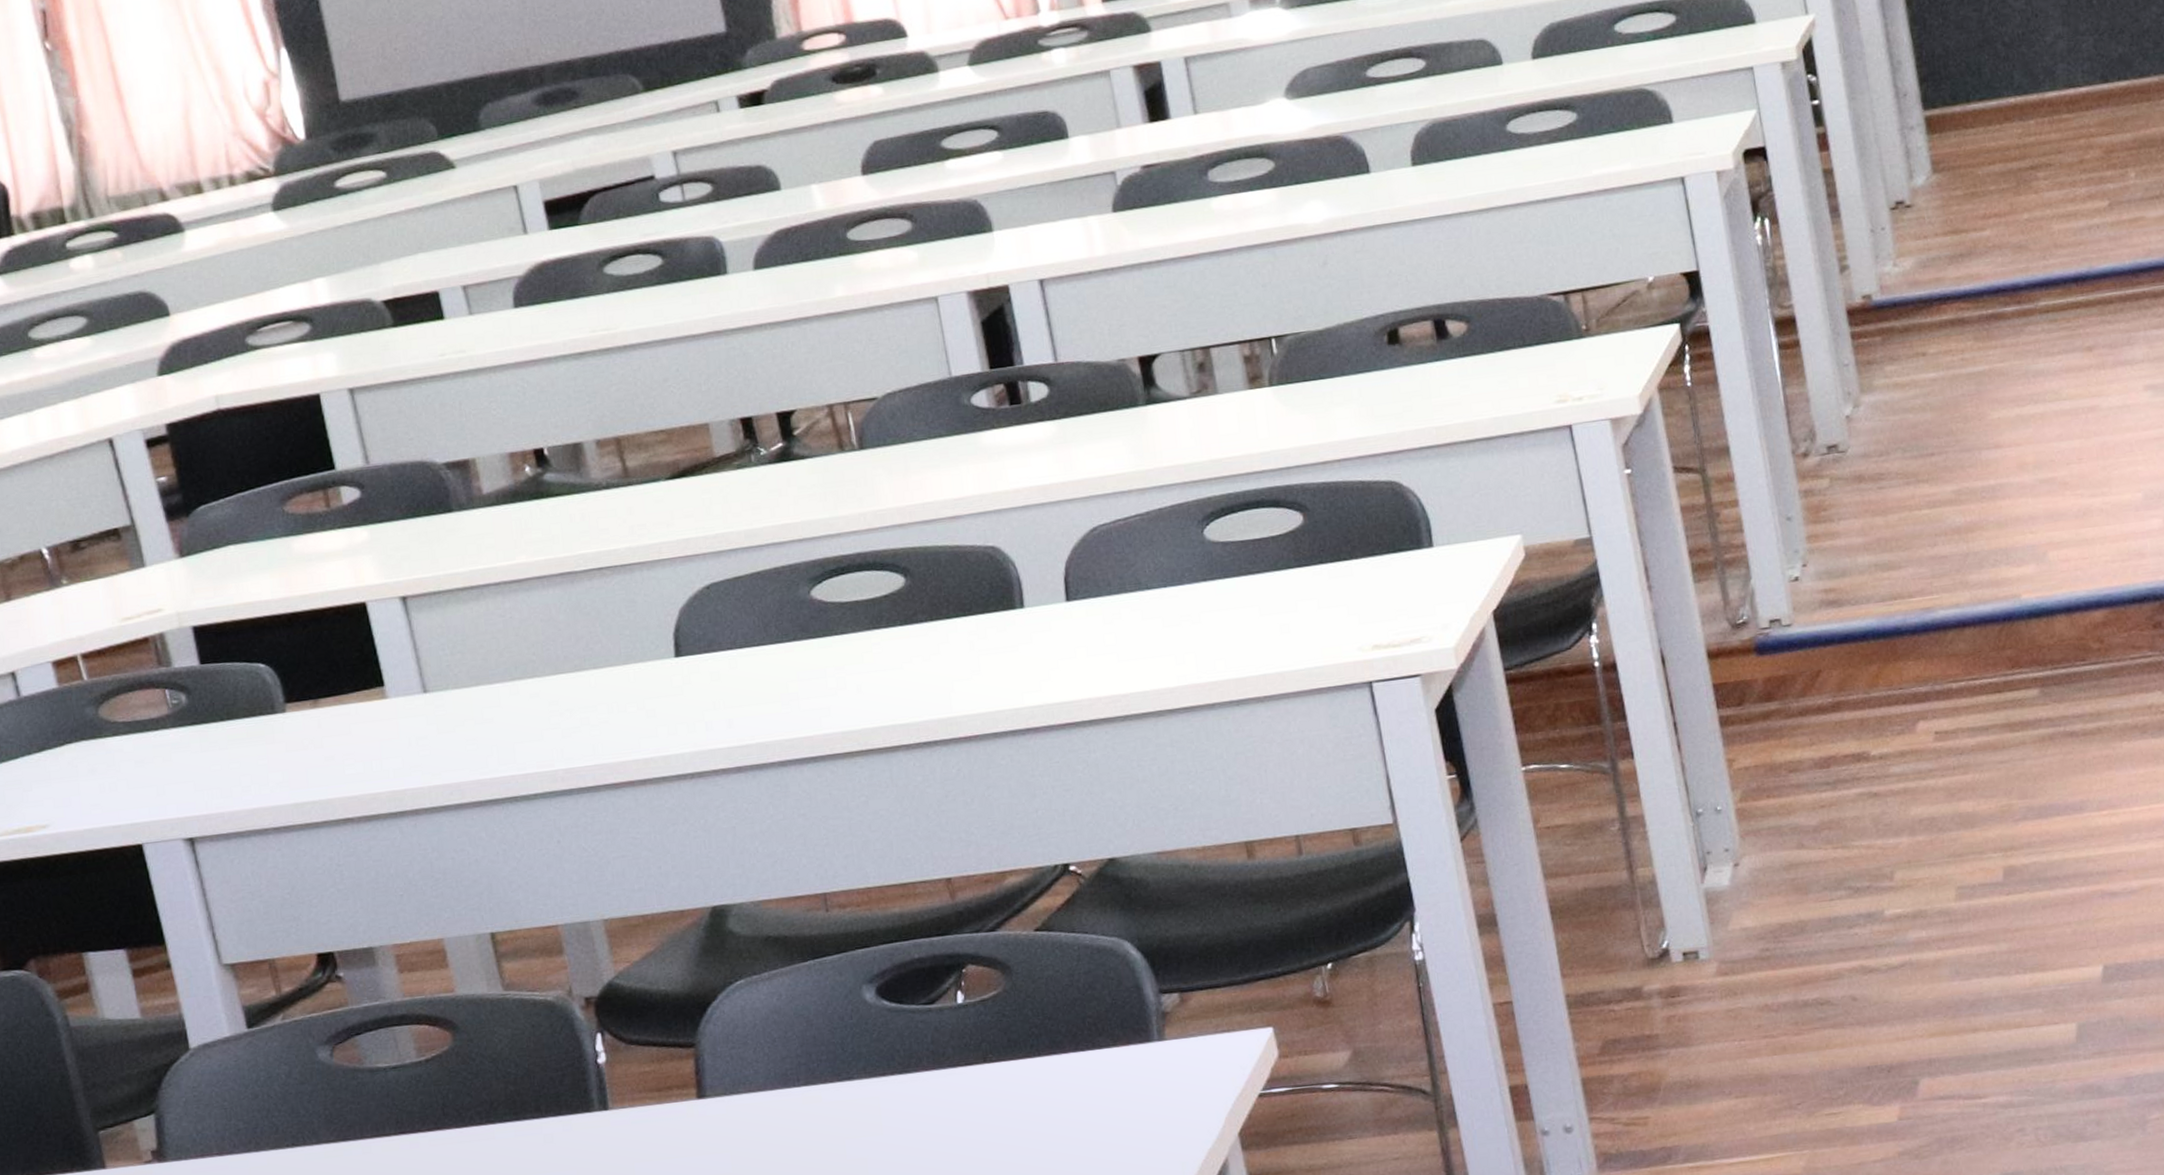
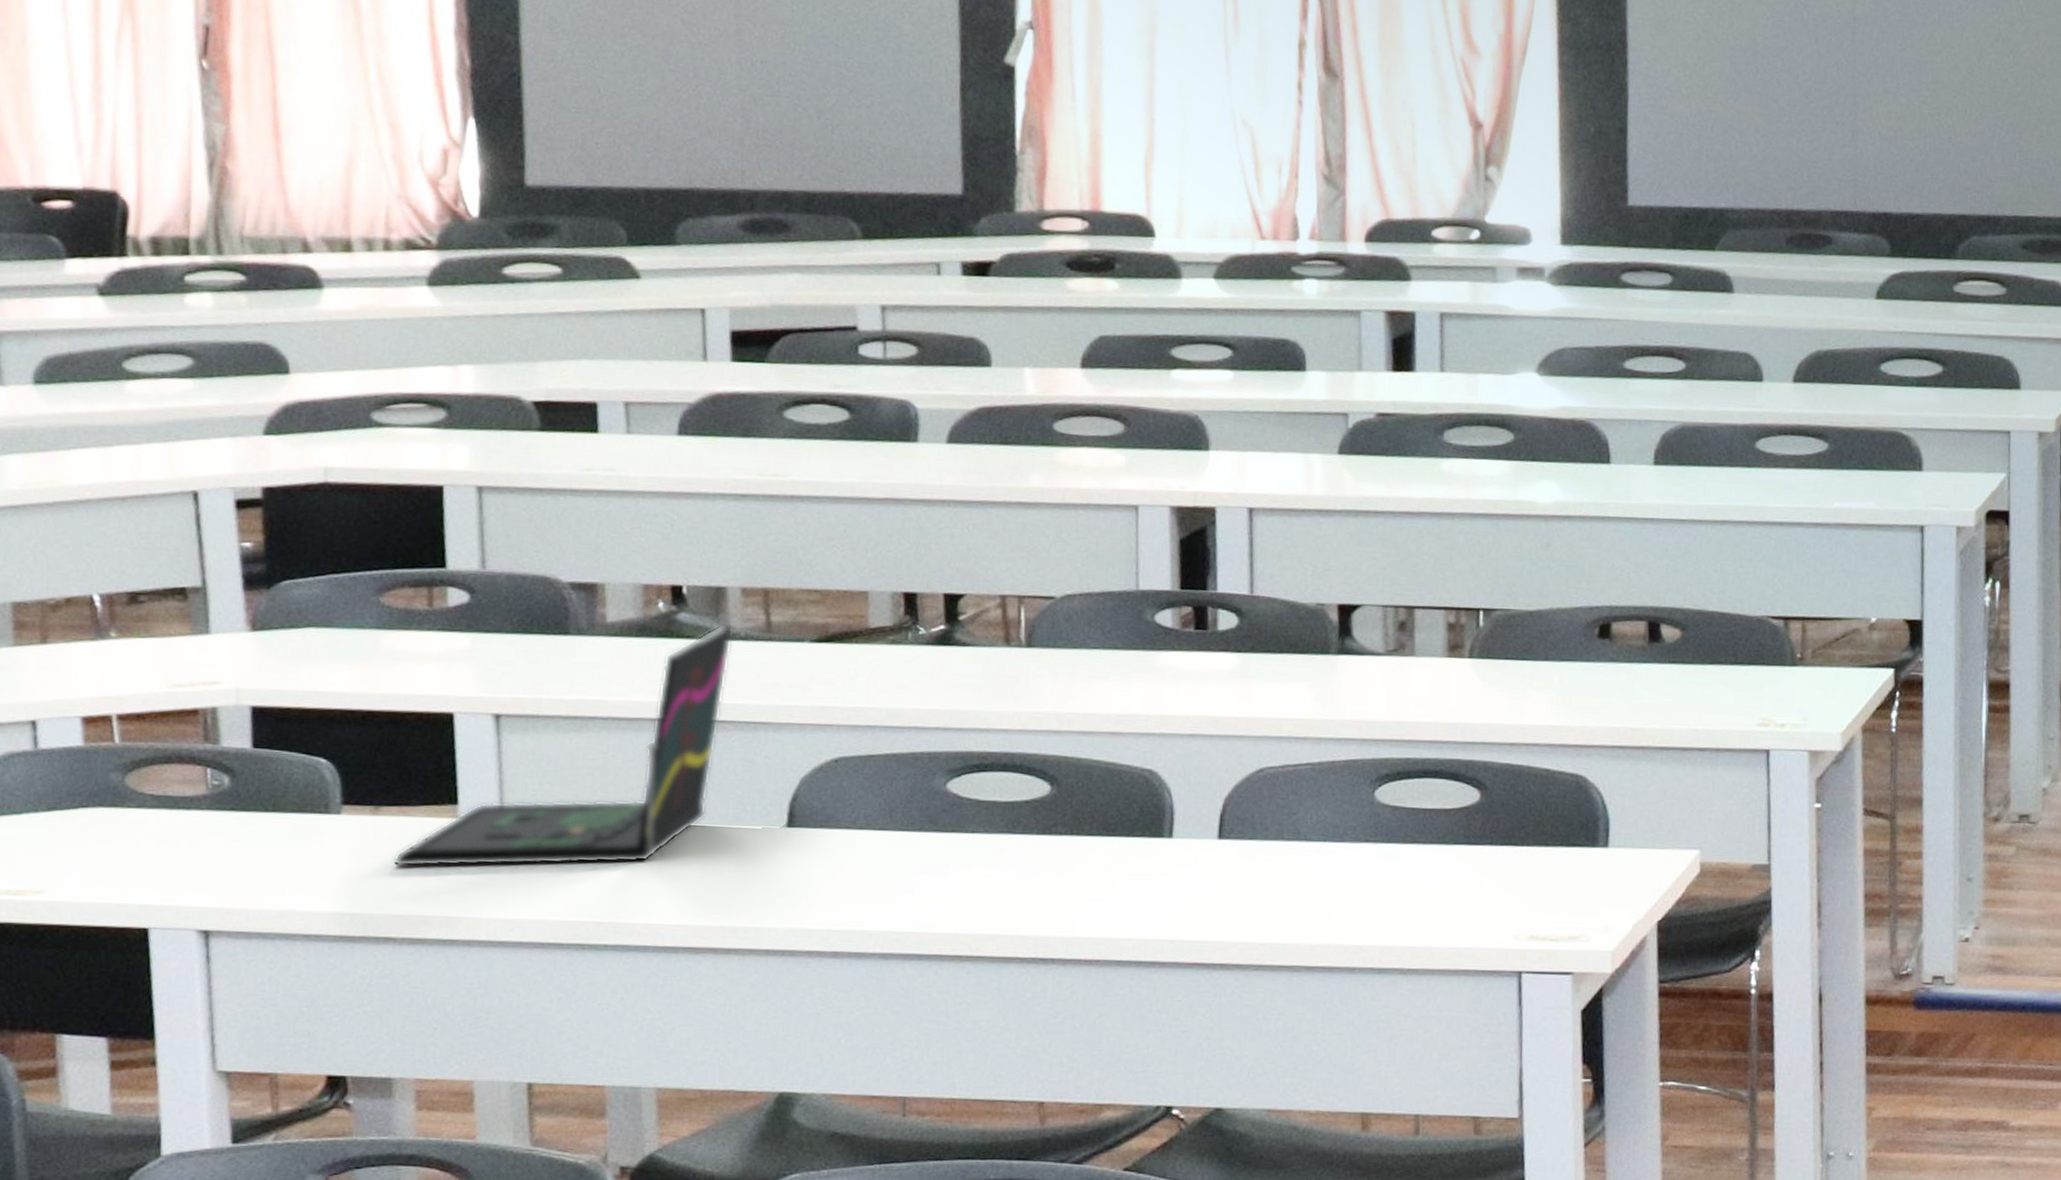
laptop: none [338,474,601,752] -> present [393,622,734,867]

